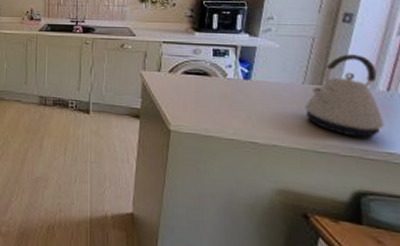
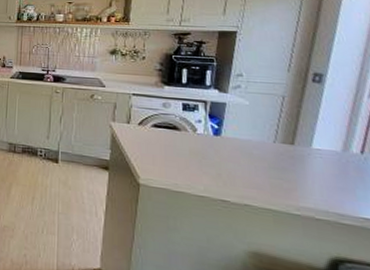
kettle: present [304,54,384,138] -> none [276,114,359,202]

